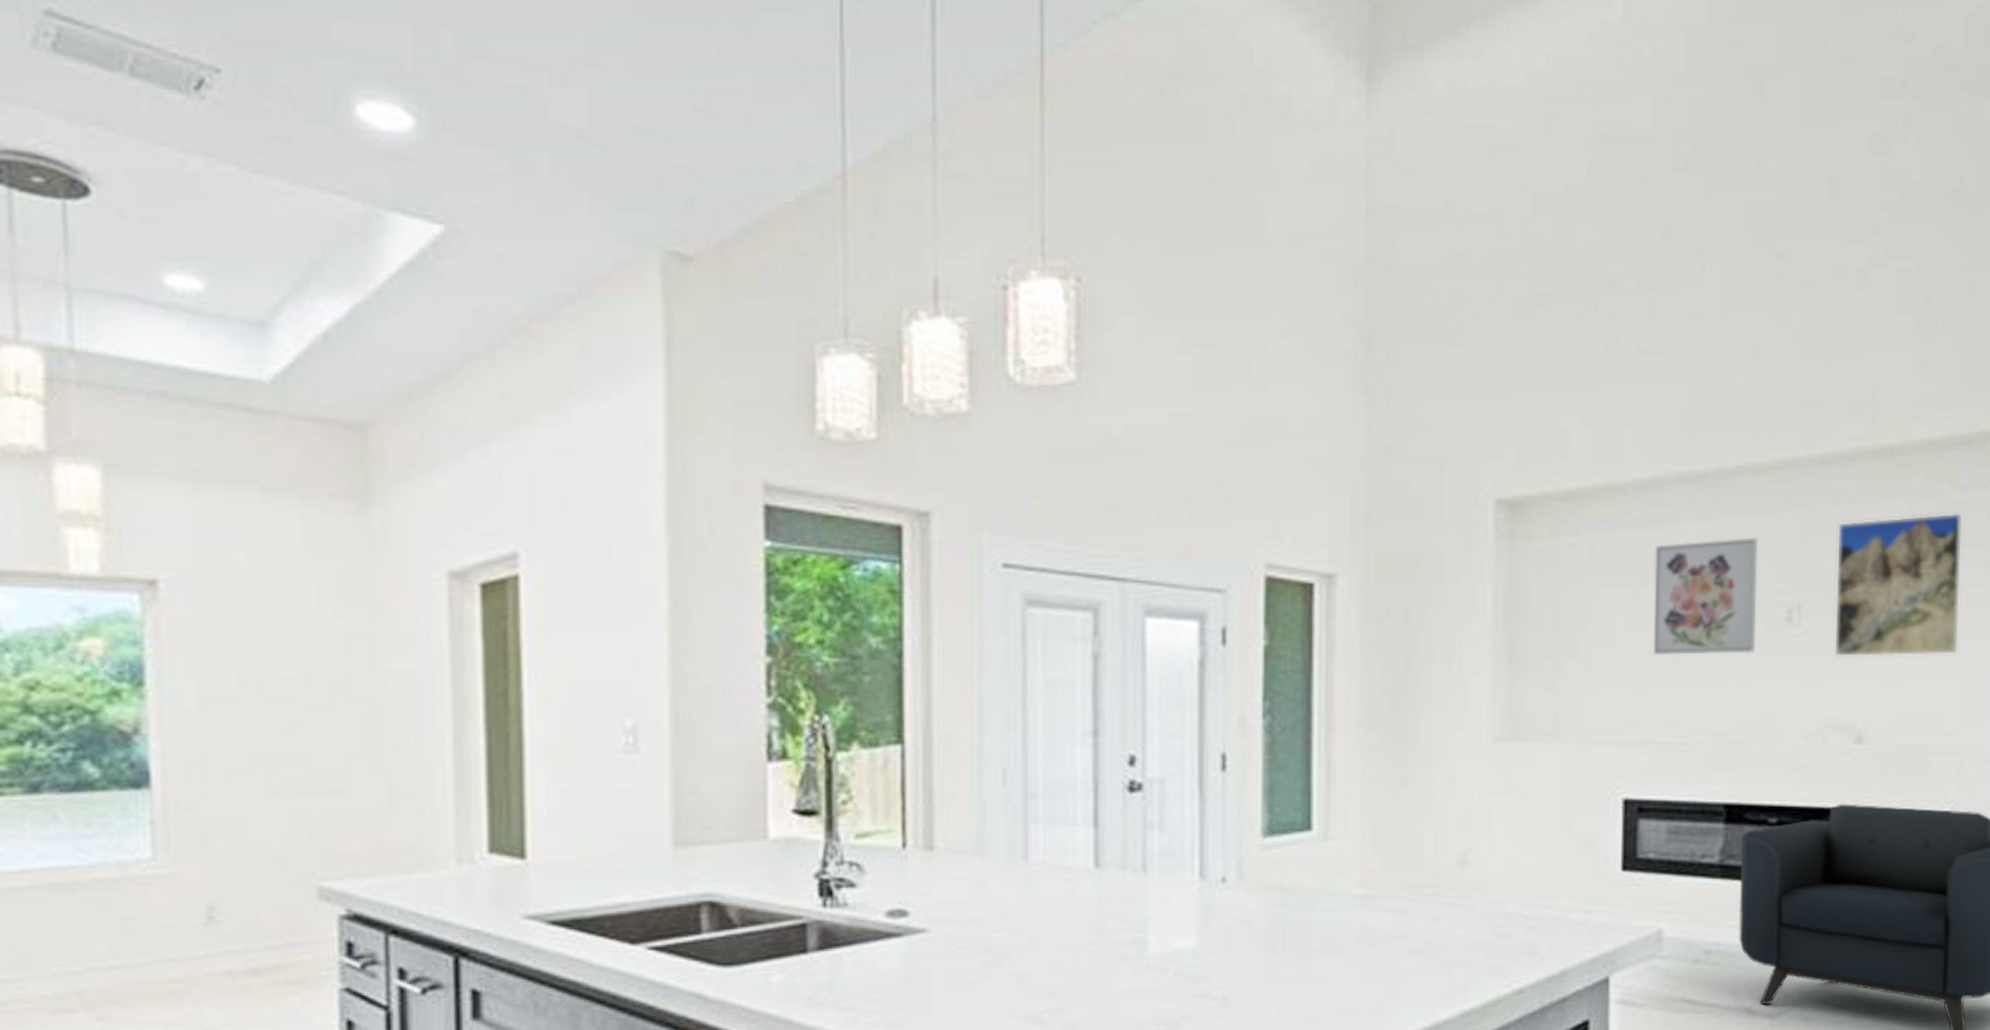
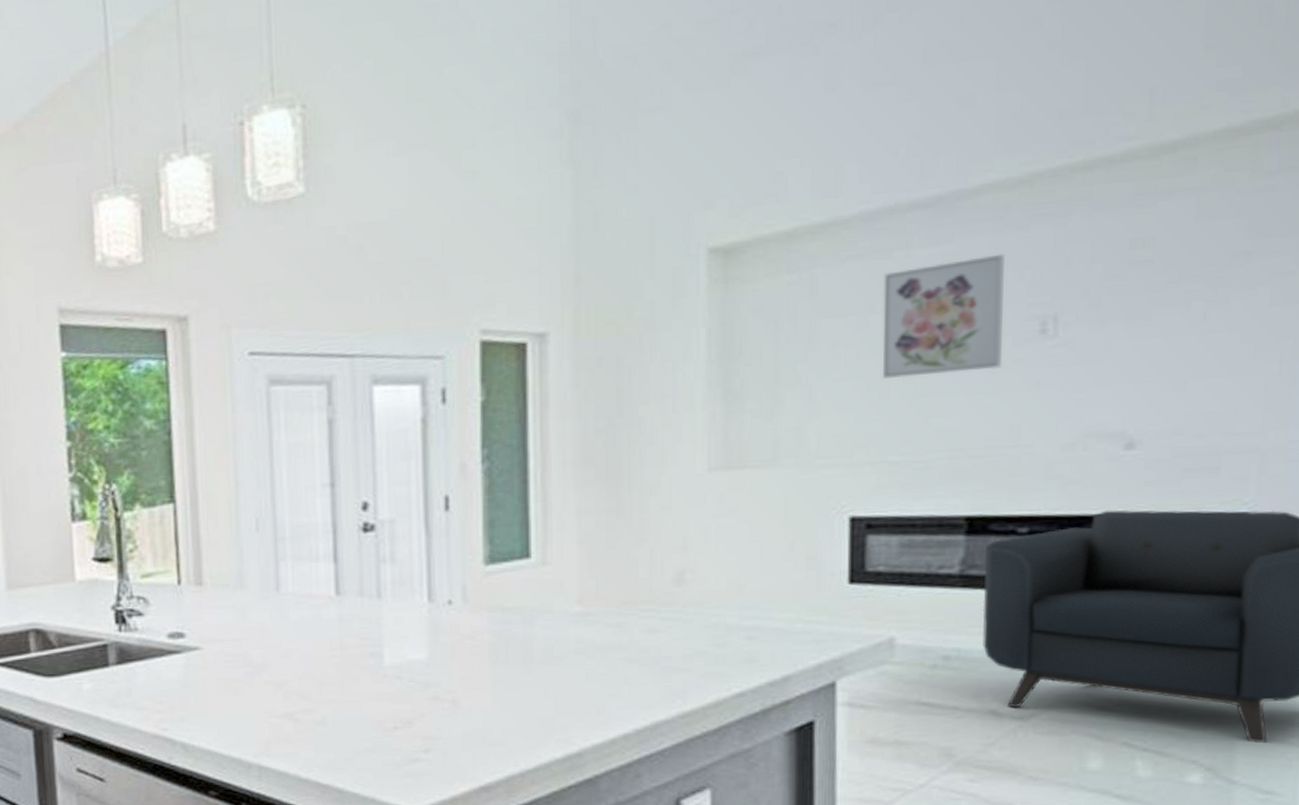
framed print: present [1835,512,1962,658] -> none [1100,201,1267,365]

